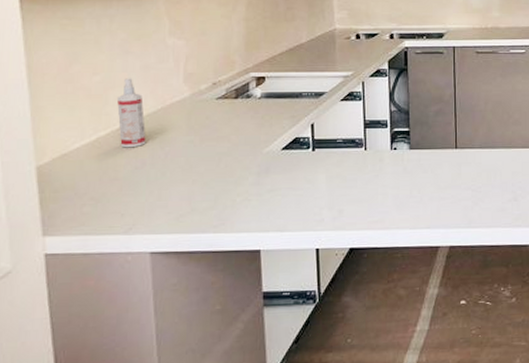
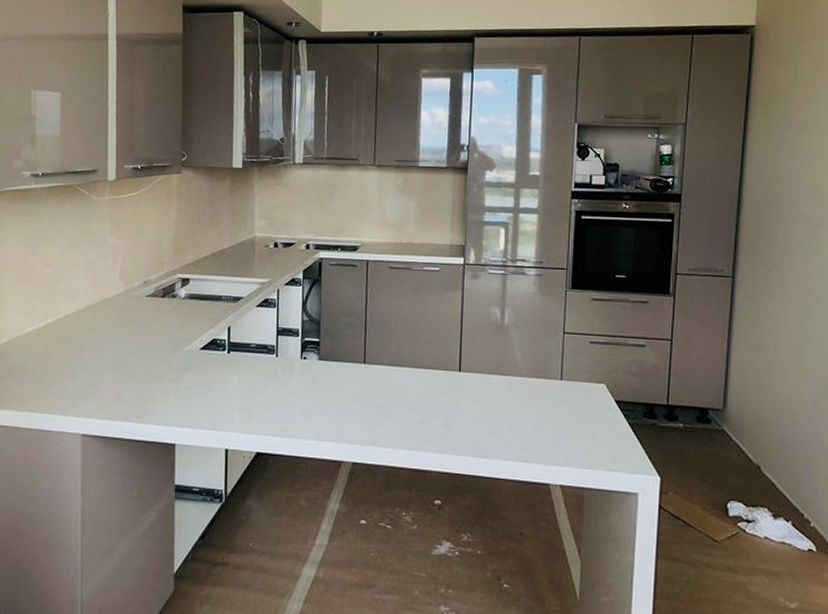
spray bottle: present [117,78,146,148] -> none [63,272,85,336]

